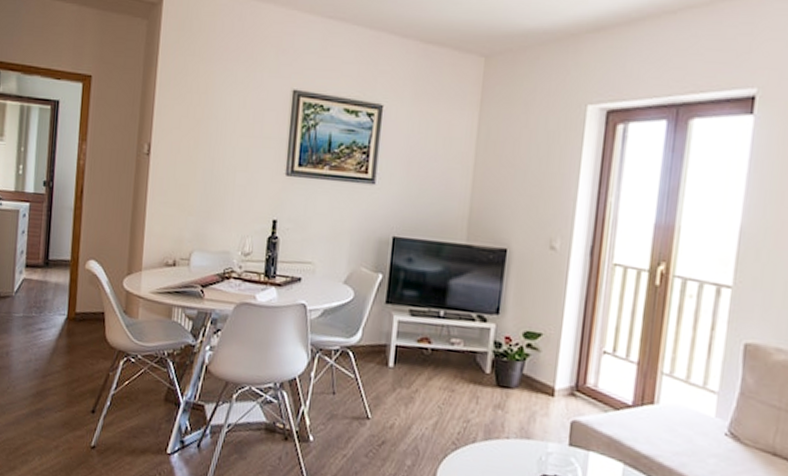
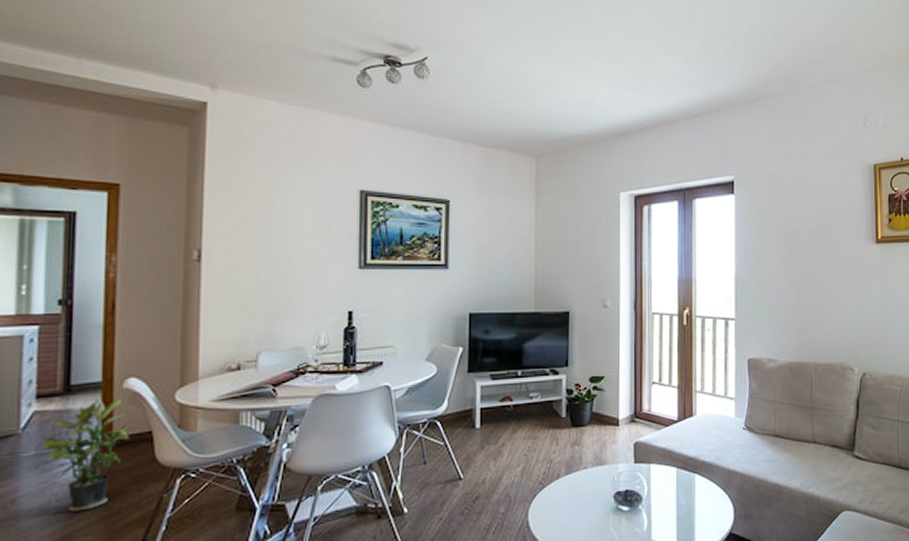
potted plant: none [27,275,88,374] -> present [41,398,130,512]

